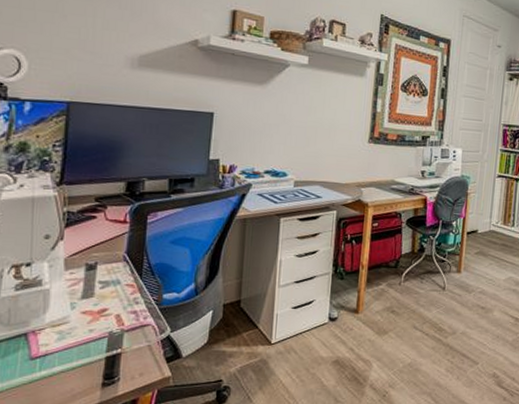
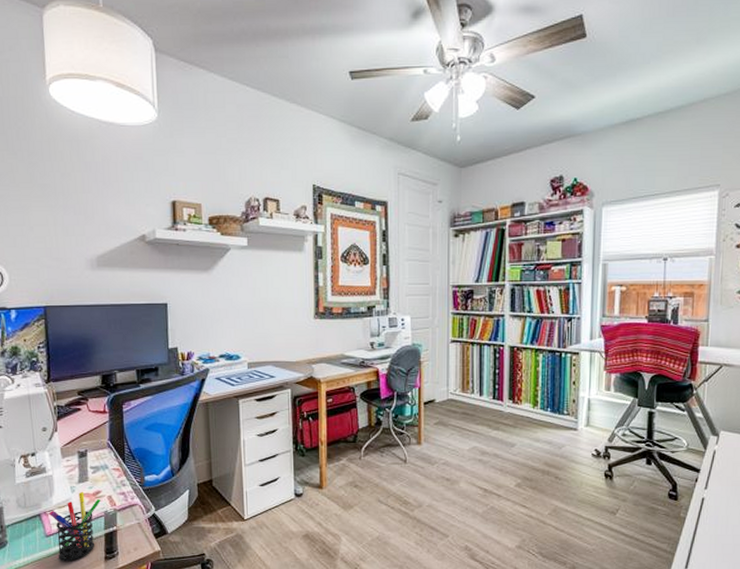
pen holder: none [39,308,106,389] -> present [49,491,101,562]

